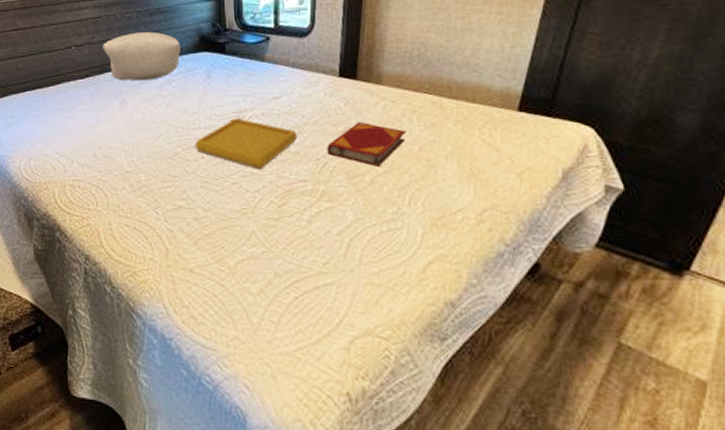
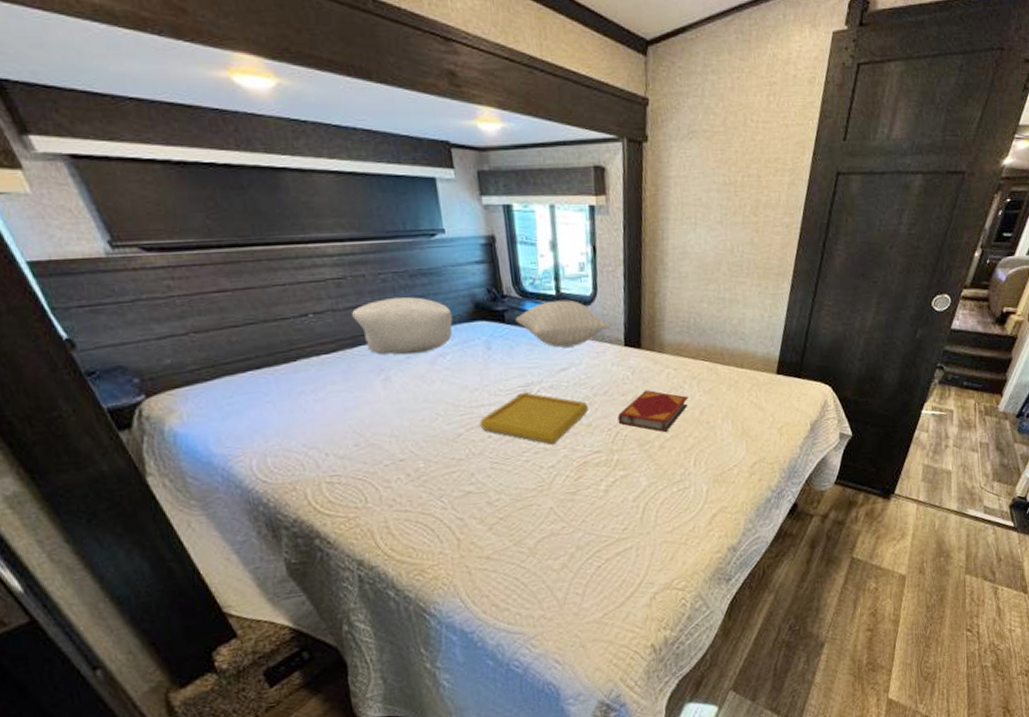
pillow: none [235,32,327,77] -> present [516,299,611,348]

